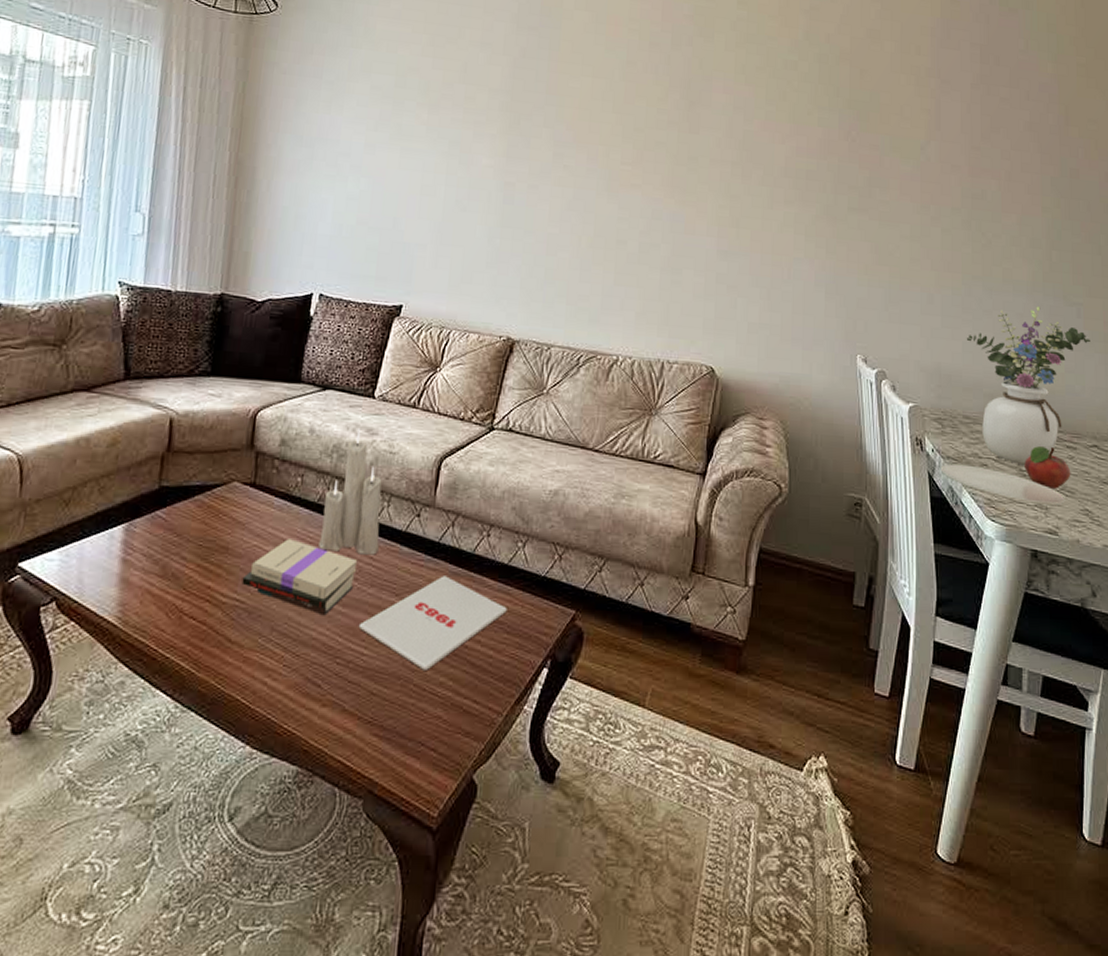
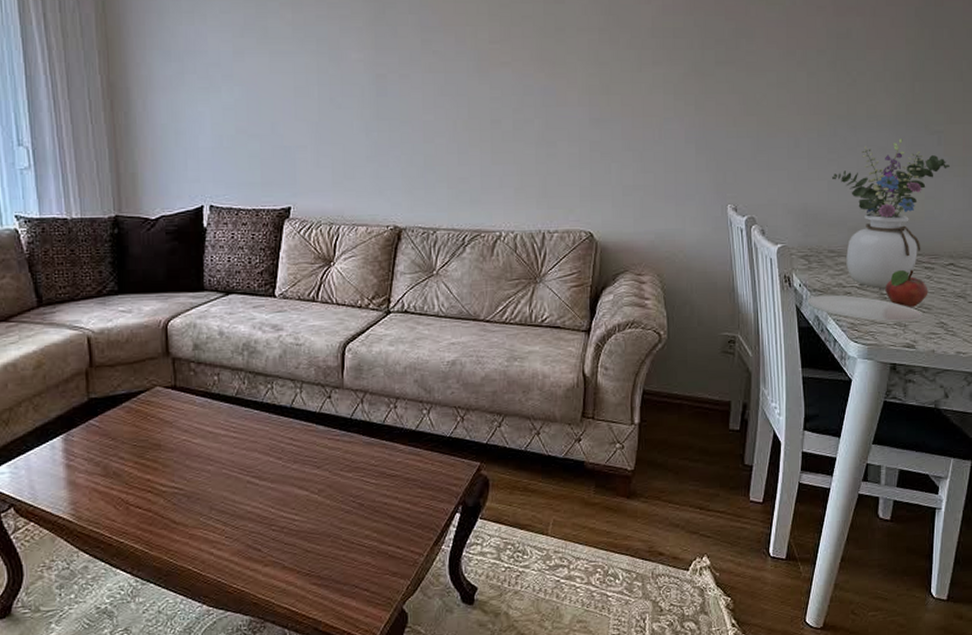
books: present [241,539,358,616] -> none [177,430,280,492]
candle: present [319,429,382,555] -> none [242,327,297,438]
magazine: present [358,576,507,672] -> none [287,446,419,528]

